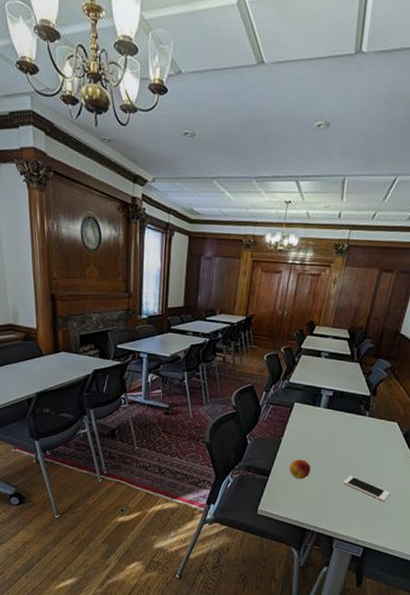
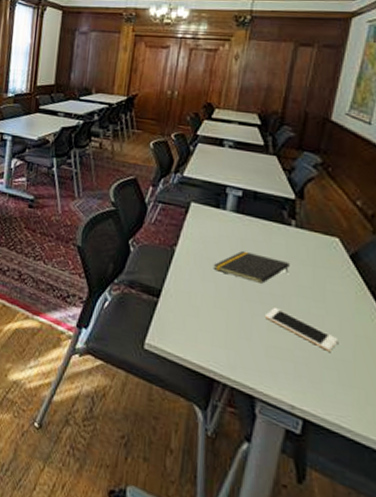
fruit: present [289,459,311,479] -> none [186,277,218,306]
notepad: none [309,436,363,459] -> present [213,250,290,284]

